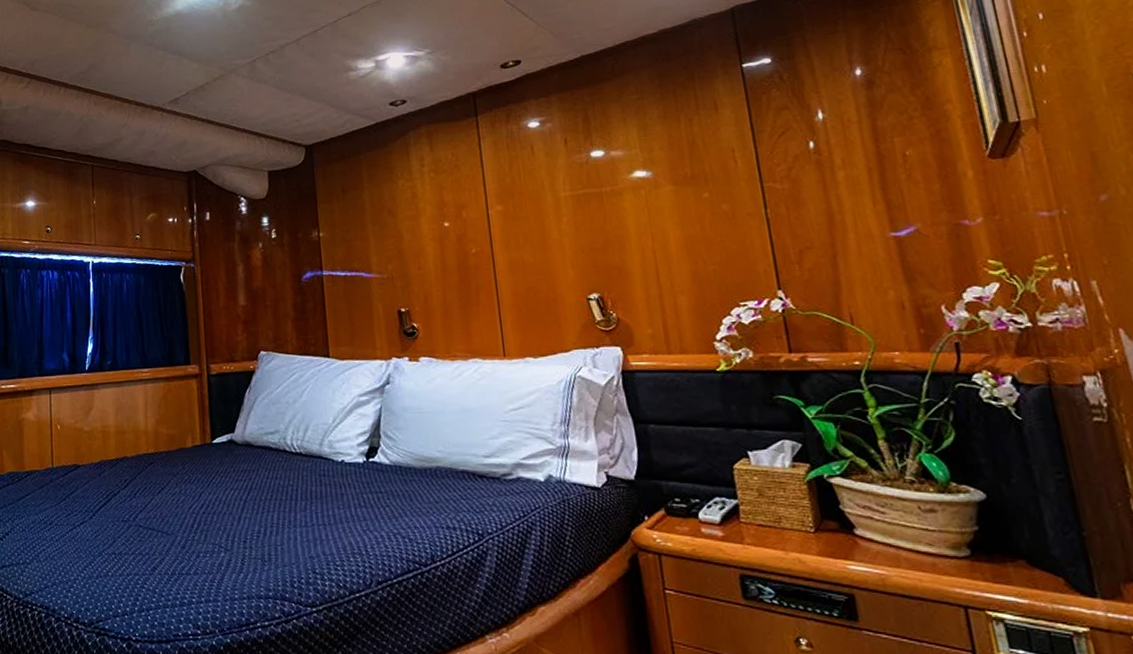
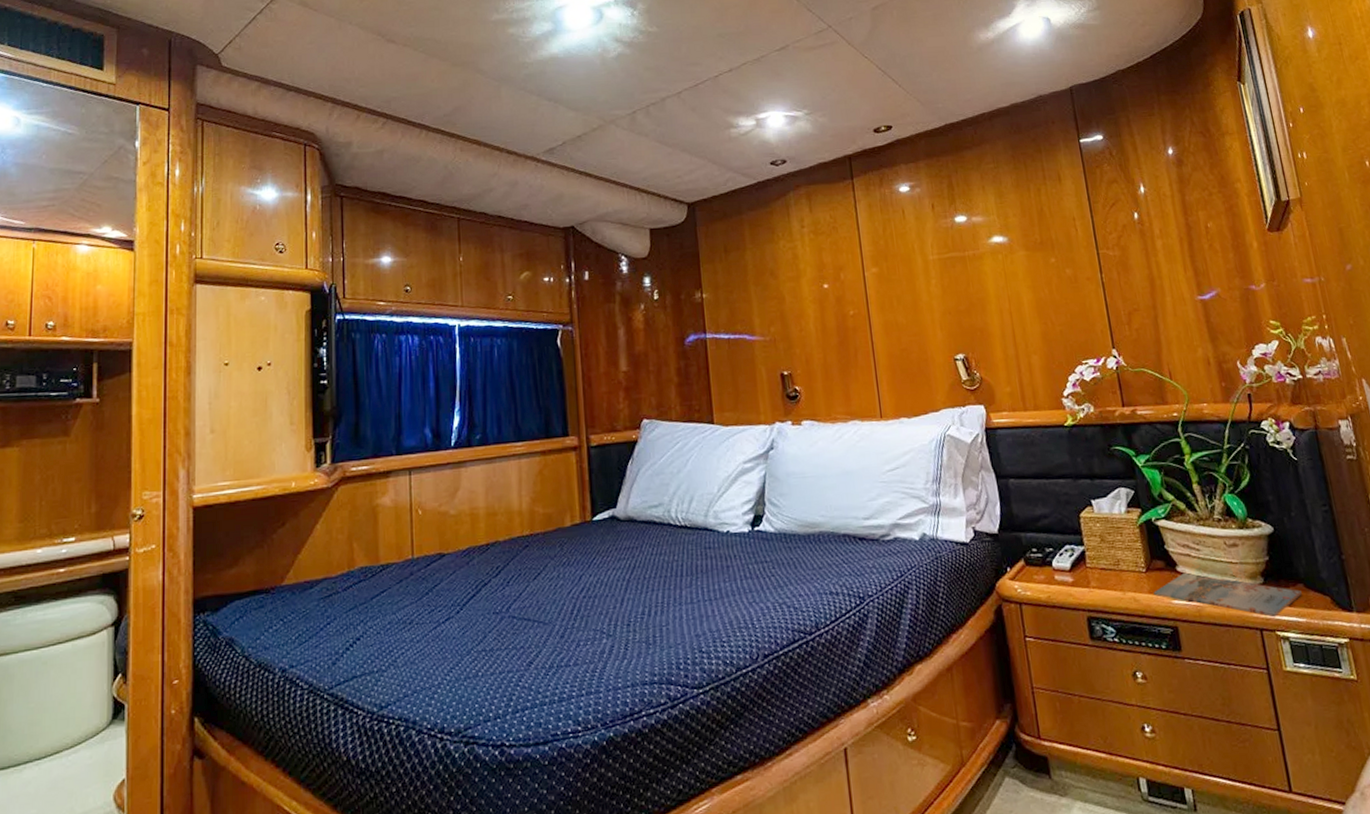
magazine: none [824,536,1024,595] -> present [1153,572,1302,618]

